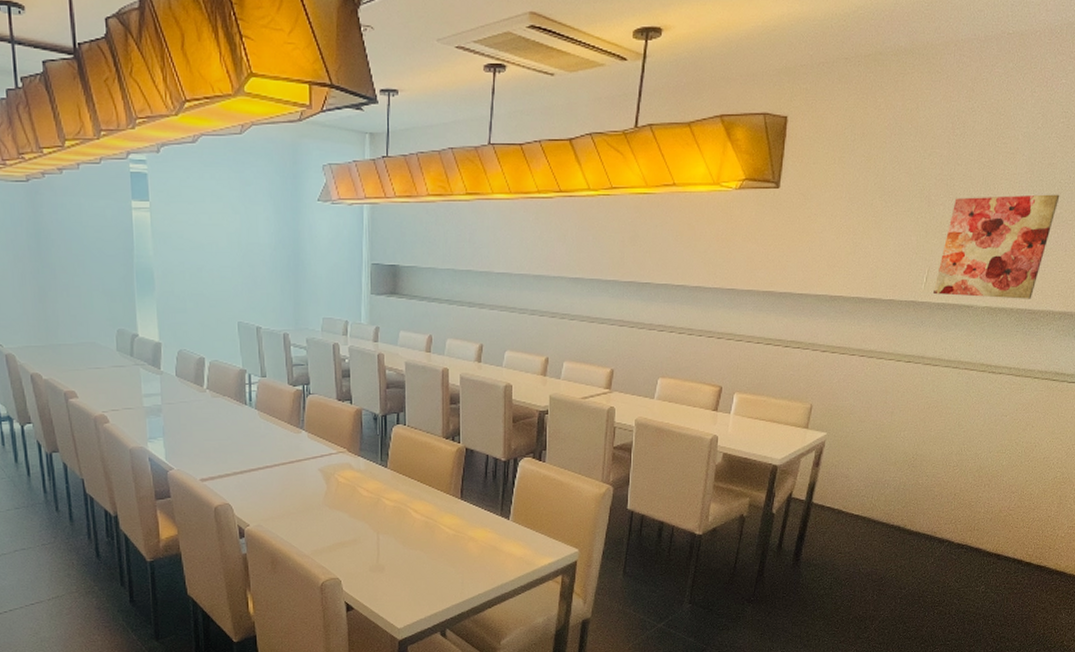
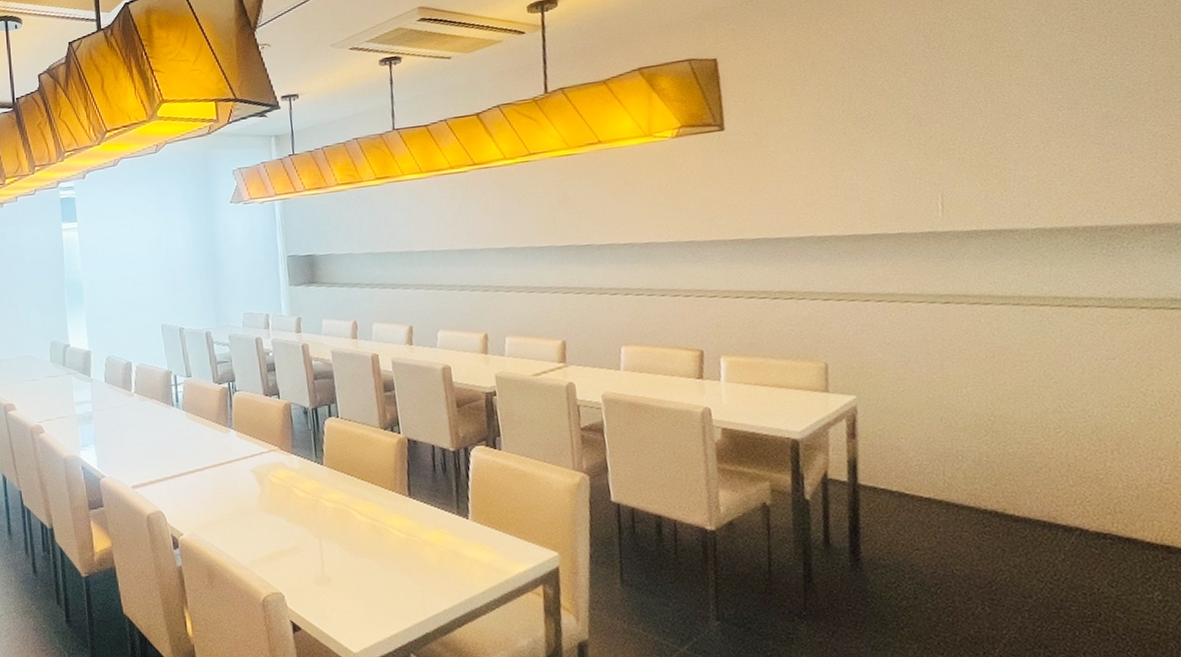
wall art: present [933,194,1060,299] -> none [953,91,1102,222]

